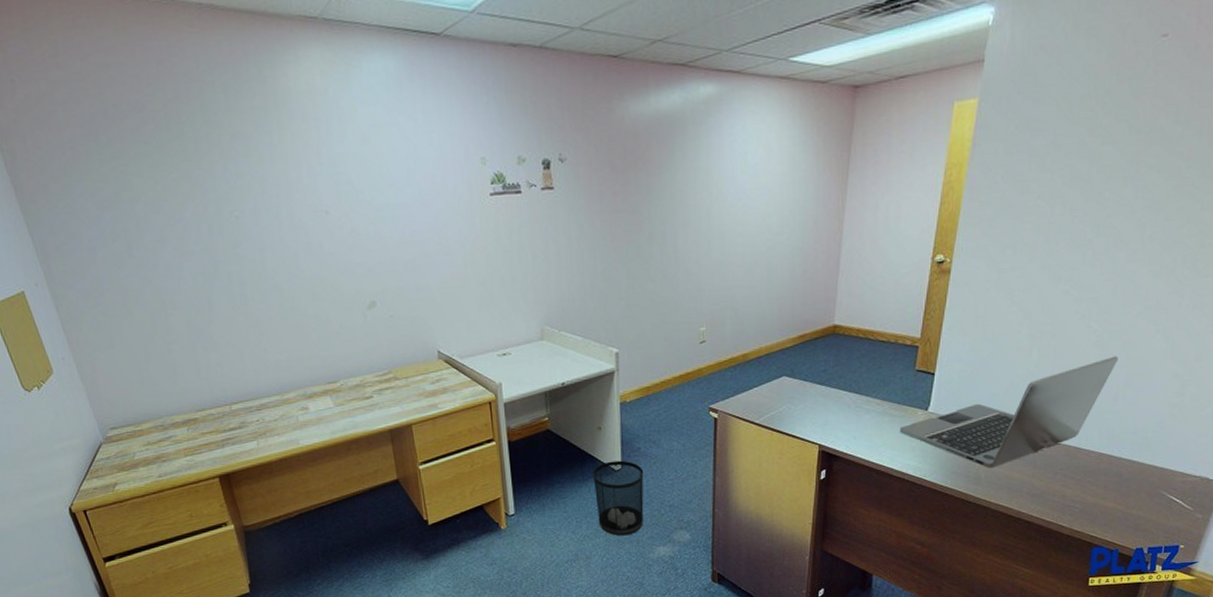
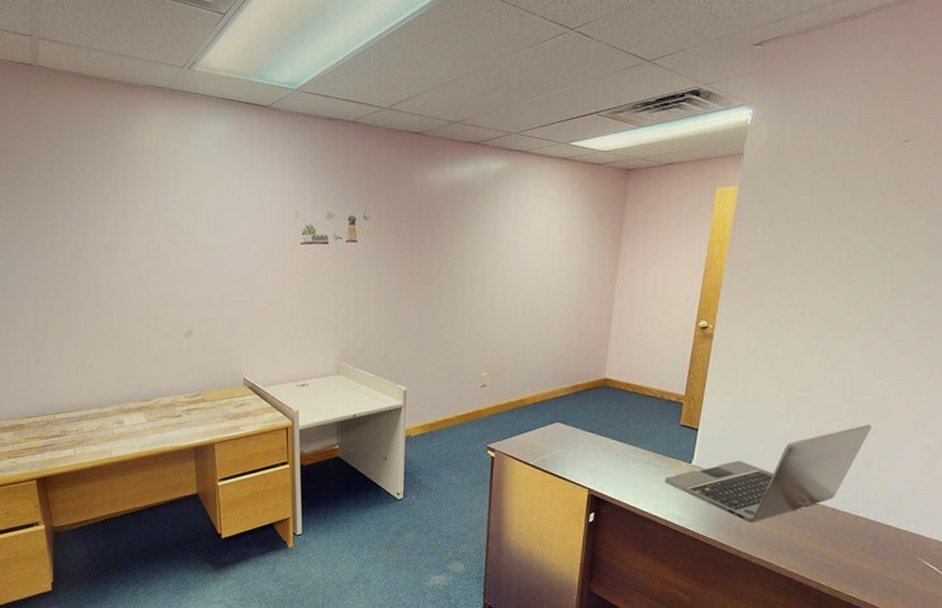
waste bin: present [593,460,644,536] -> none [376,490,424,562]

